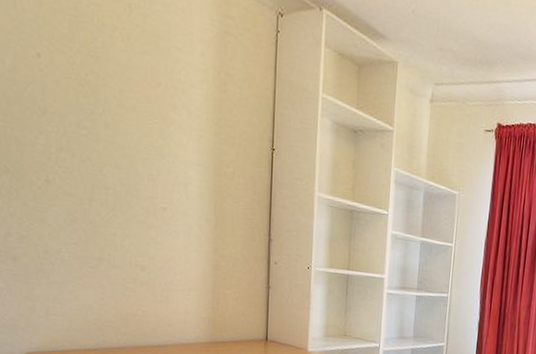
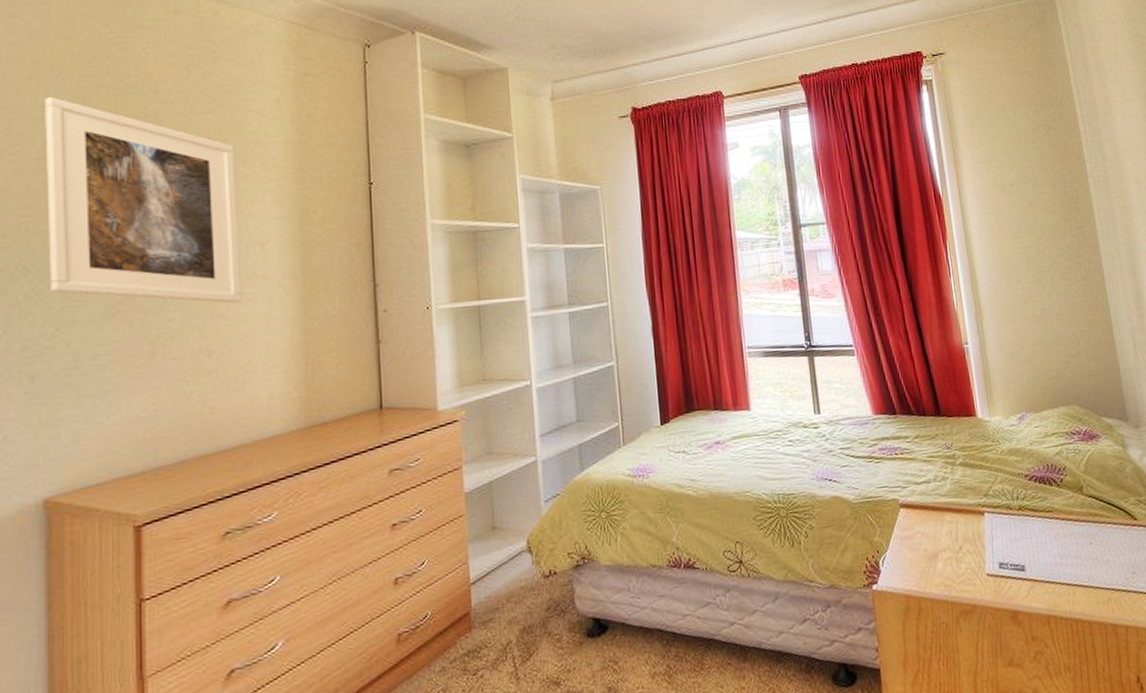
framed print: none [14,11,168,232] -> present [45,96,241,304]

